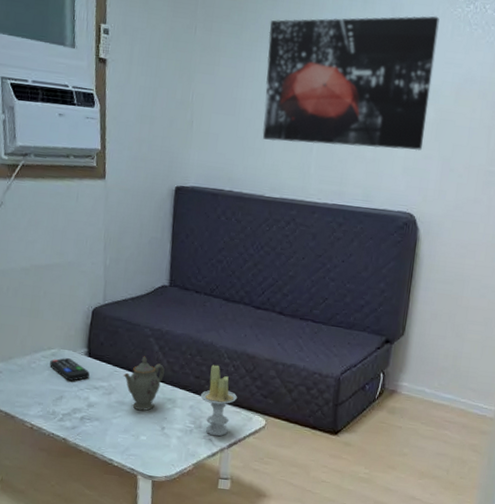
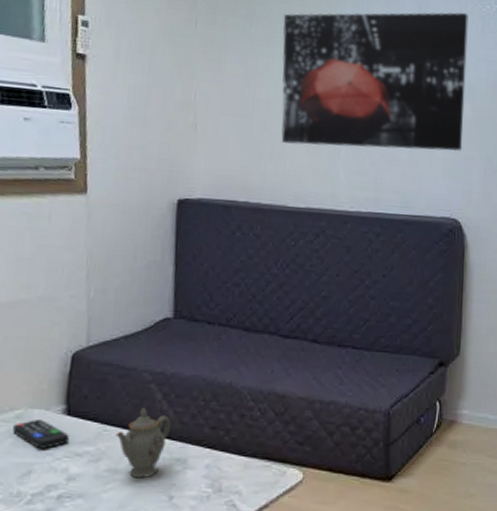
candle: present [200,364,238,437] -> none [218,410,267,500]

